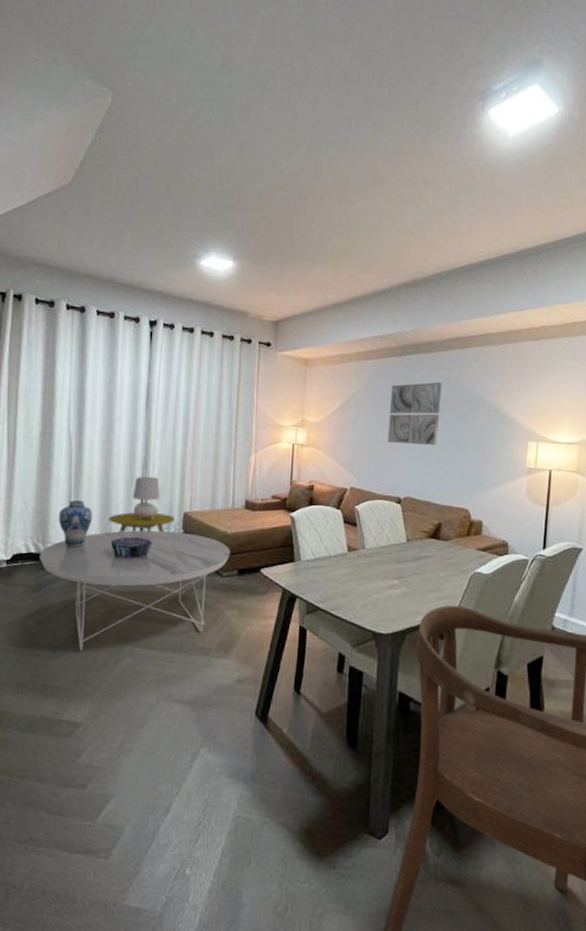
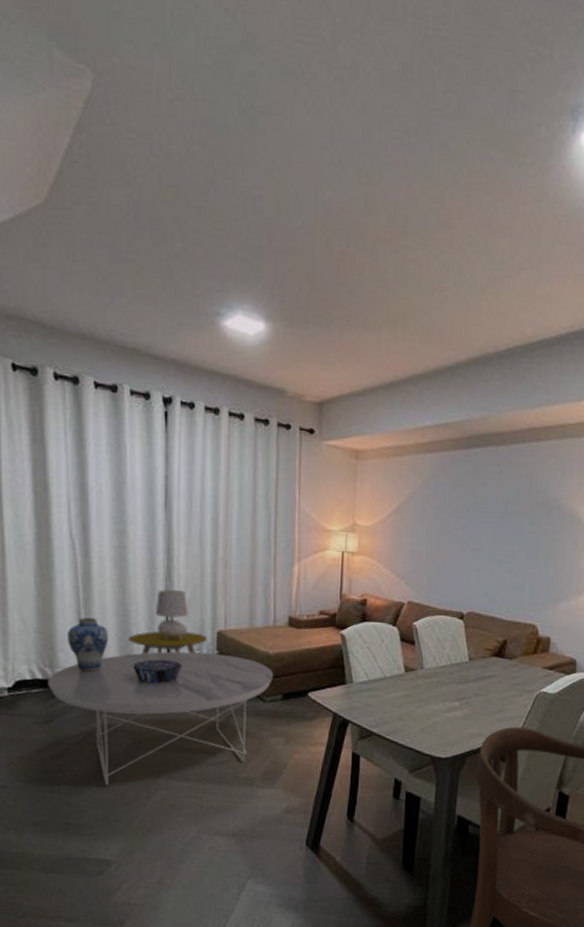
wall art: present [387,382,442,446] -> none [450,480,513,555]

